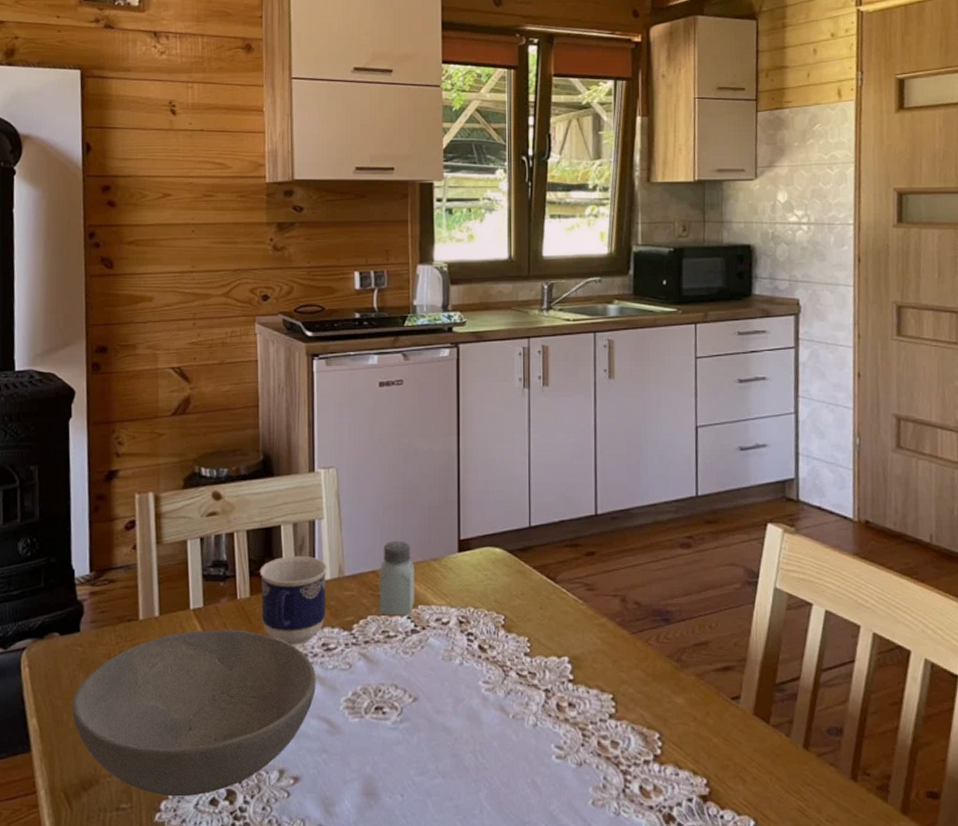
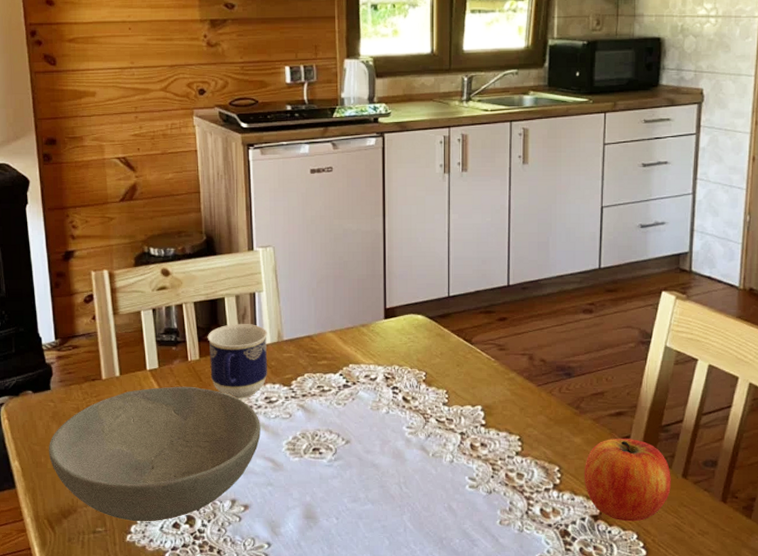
saltshaker: present [379,540,414,616] -> none [314,309,346,373]
apple: none [688,698,791,804] -> present [584,438,671,522]

